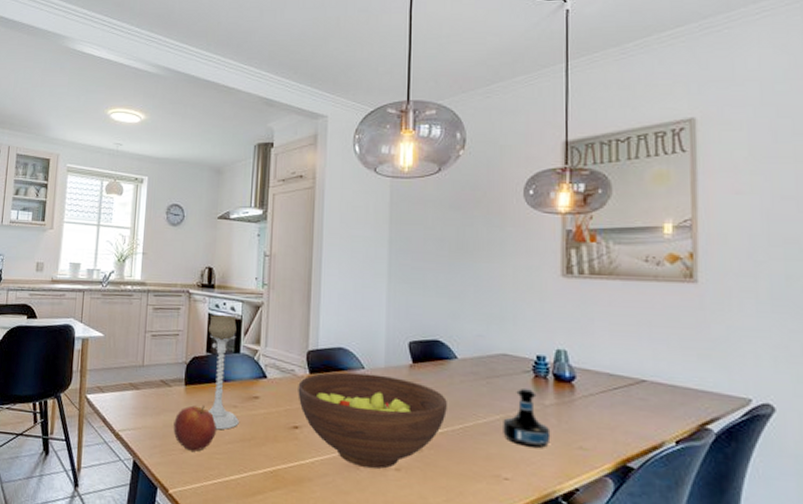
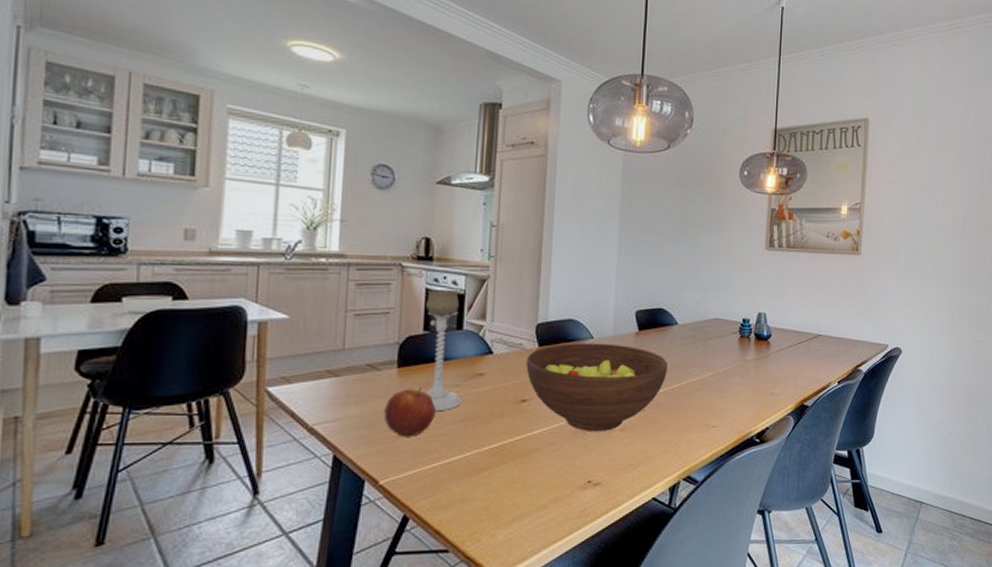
tequila bottle: present [503,387,551,448] -> none [713,347,750,397]

